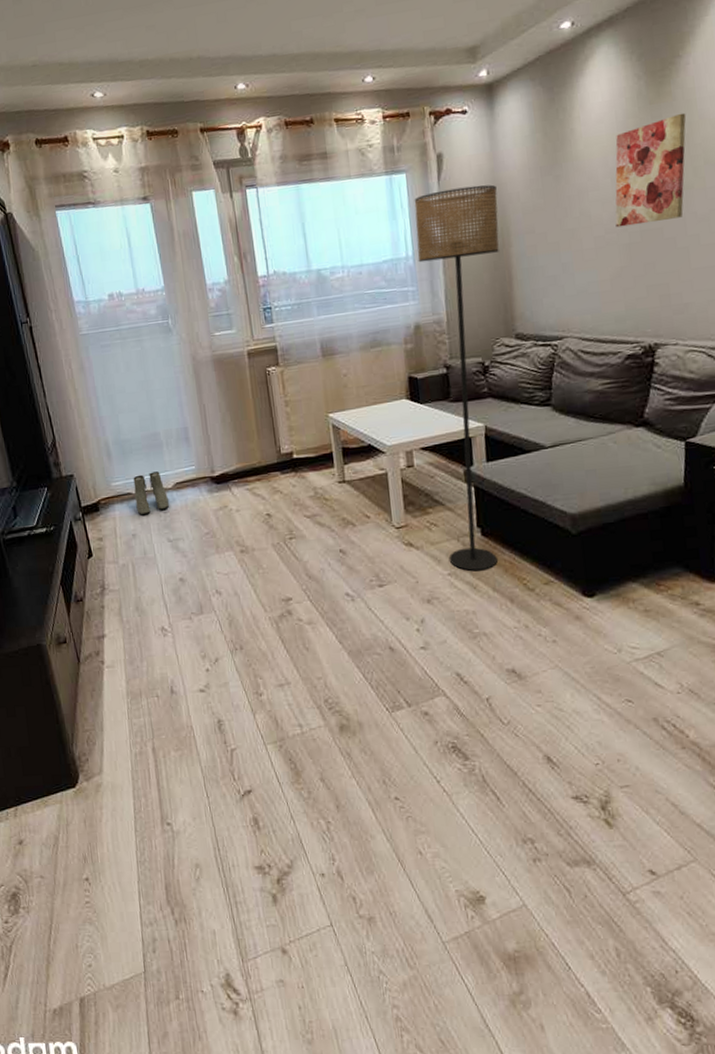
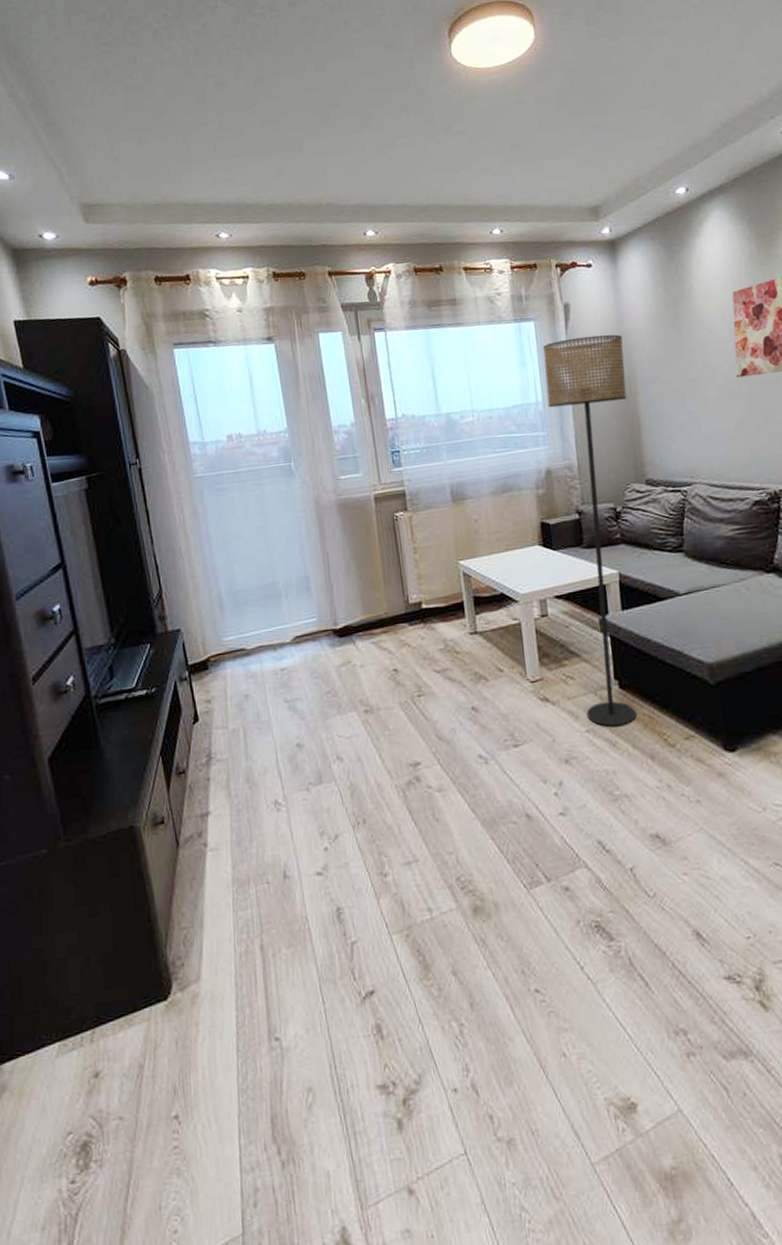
boots: present [133,471,170,514] -> none [247,624,288,672]

